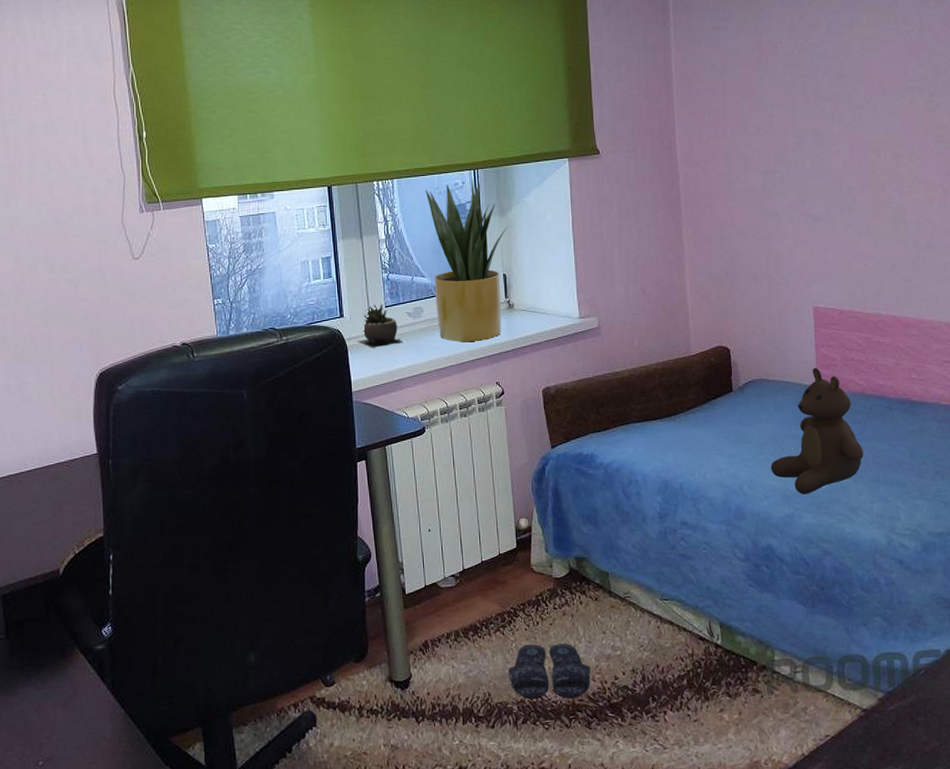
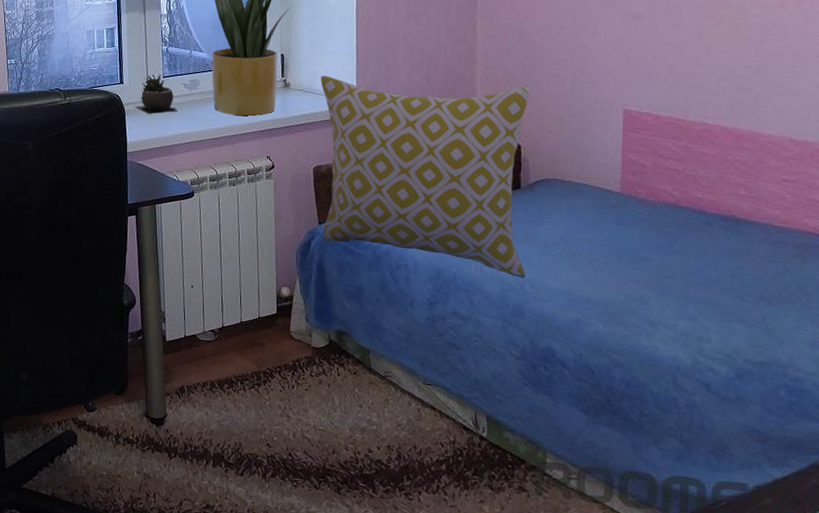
slippers: present [508,643,591,700] -> none [260,405,344,463]
pillow: none [543,291,743,480] -> present [321,76,530,278]
teddy bear: present [770,367,864,495] -> none [558,172,671,302]

